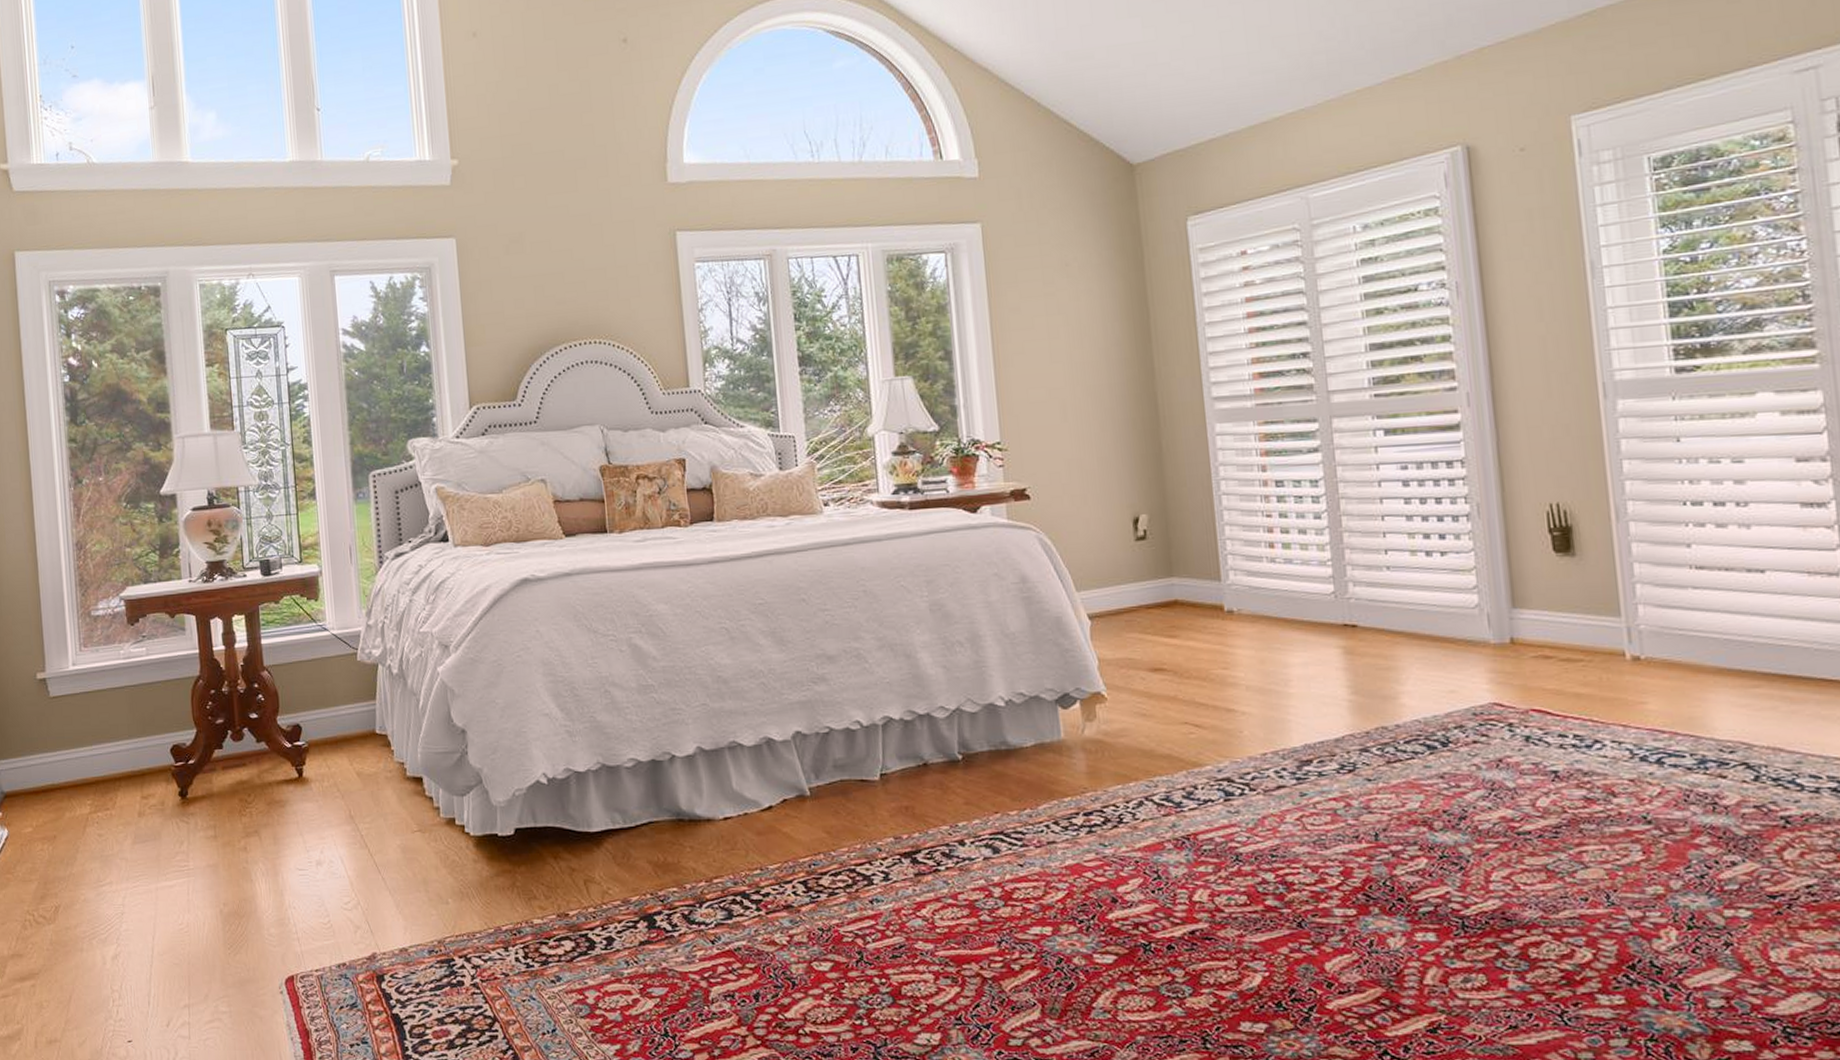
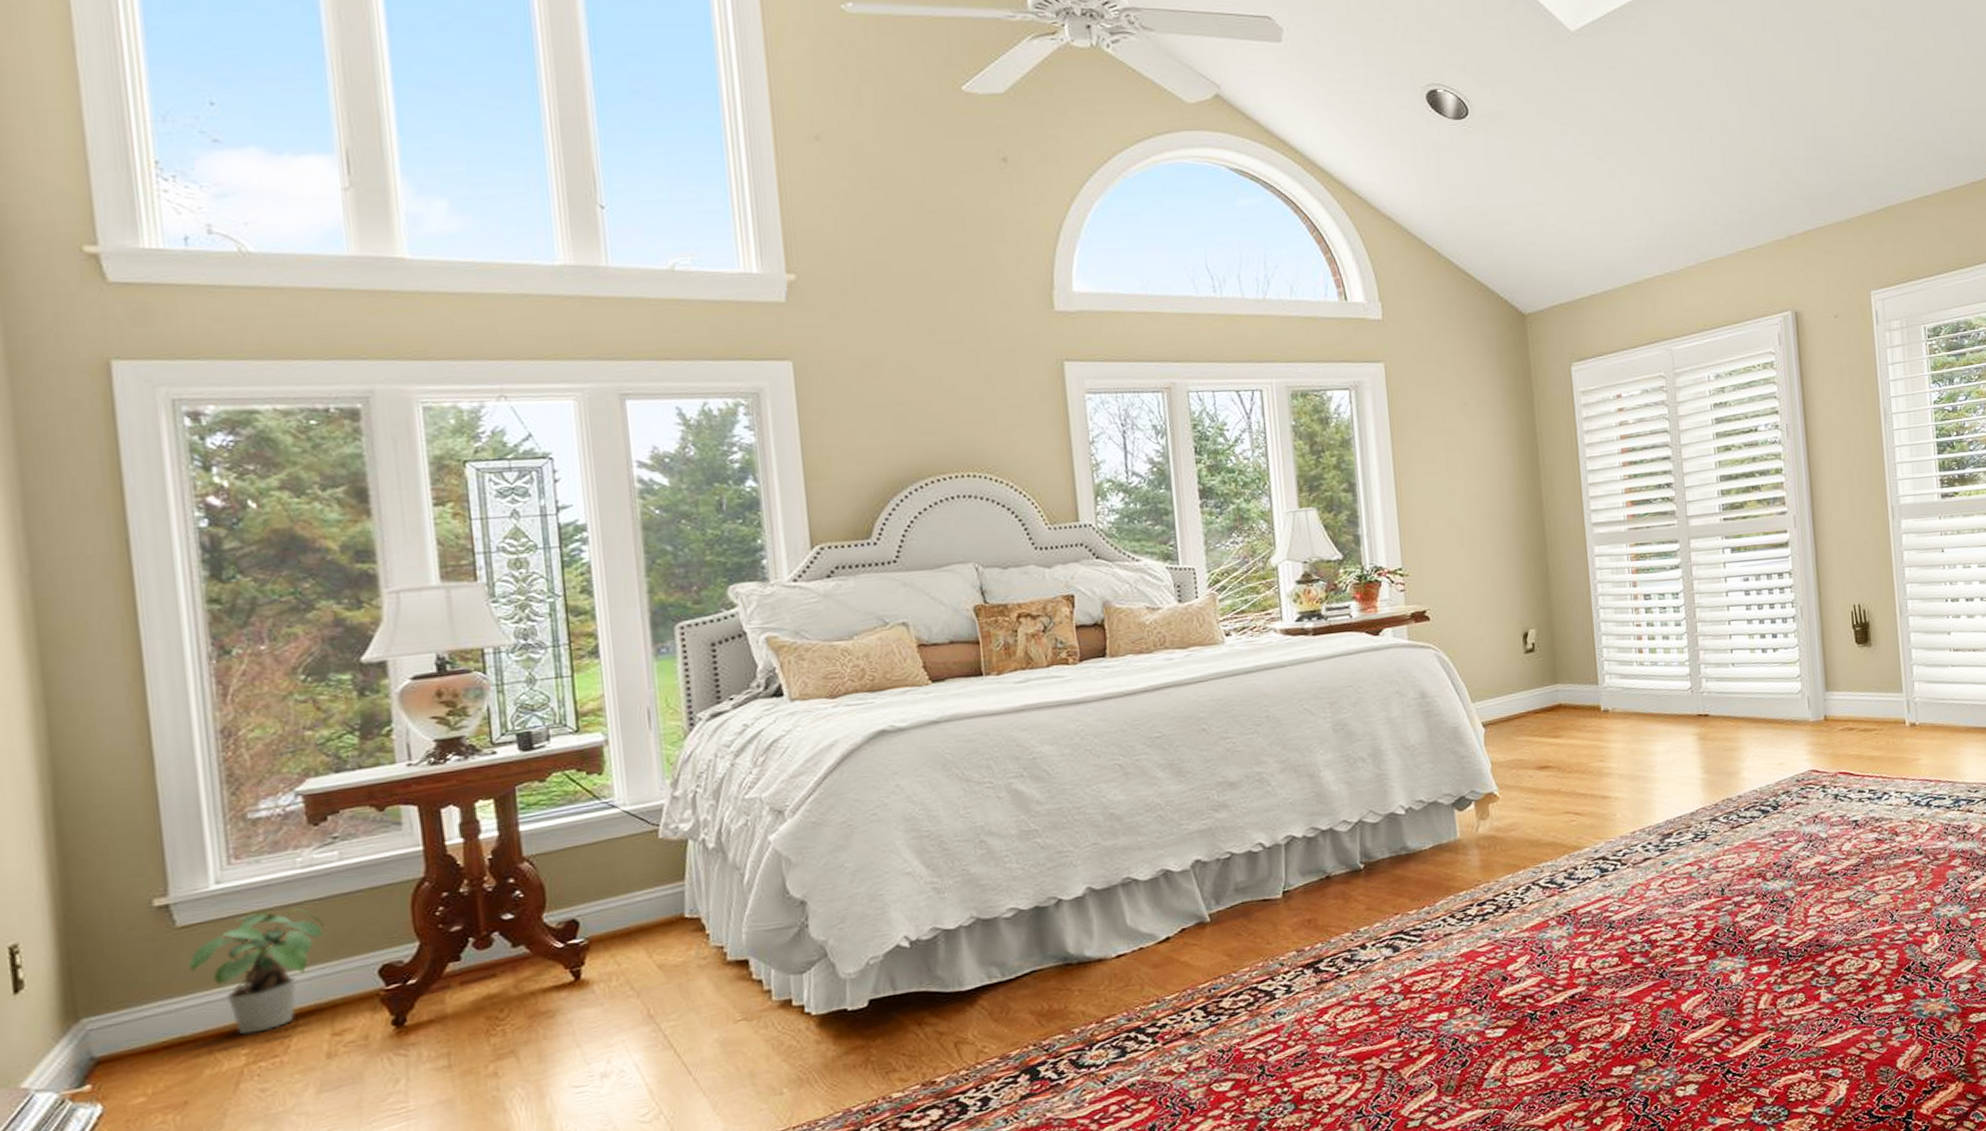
potted plant: none [56,691,139,789] -> present [187,908,327,1035]

